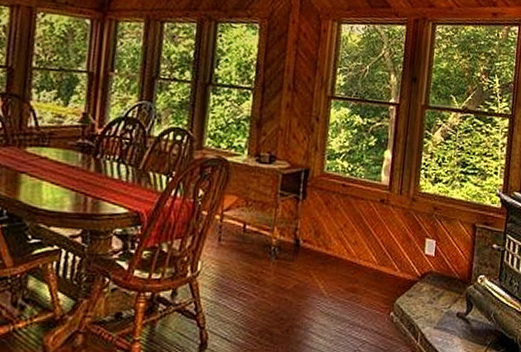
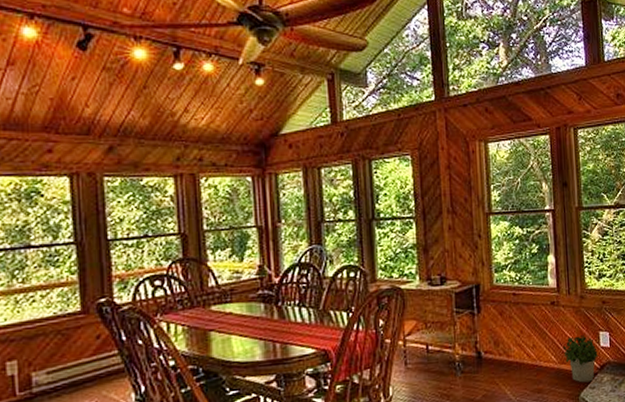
potted plant: none [385,239,421,289] -> present [563,335,598,383]

